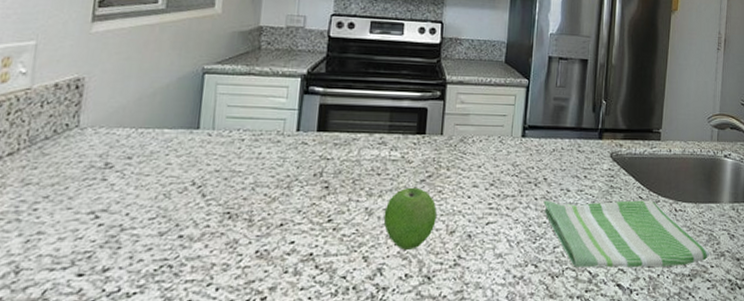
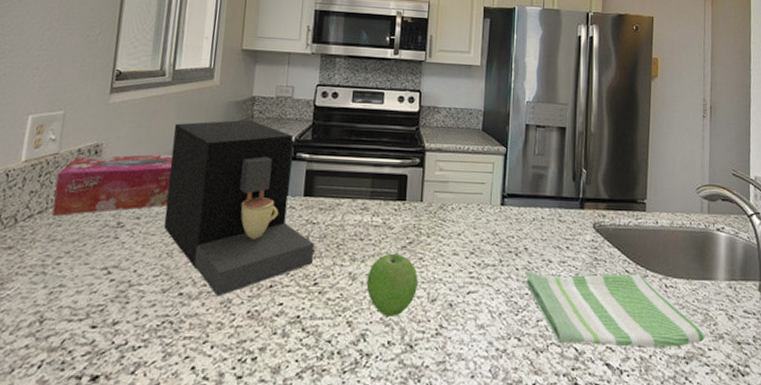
tissue box: none [25,88,169,158] -> present [52,153,173,217]
coffee maker: none [159,51,328,237] -> present [163,119,314,297]

